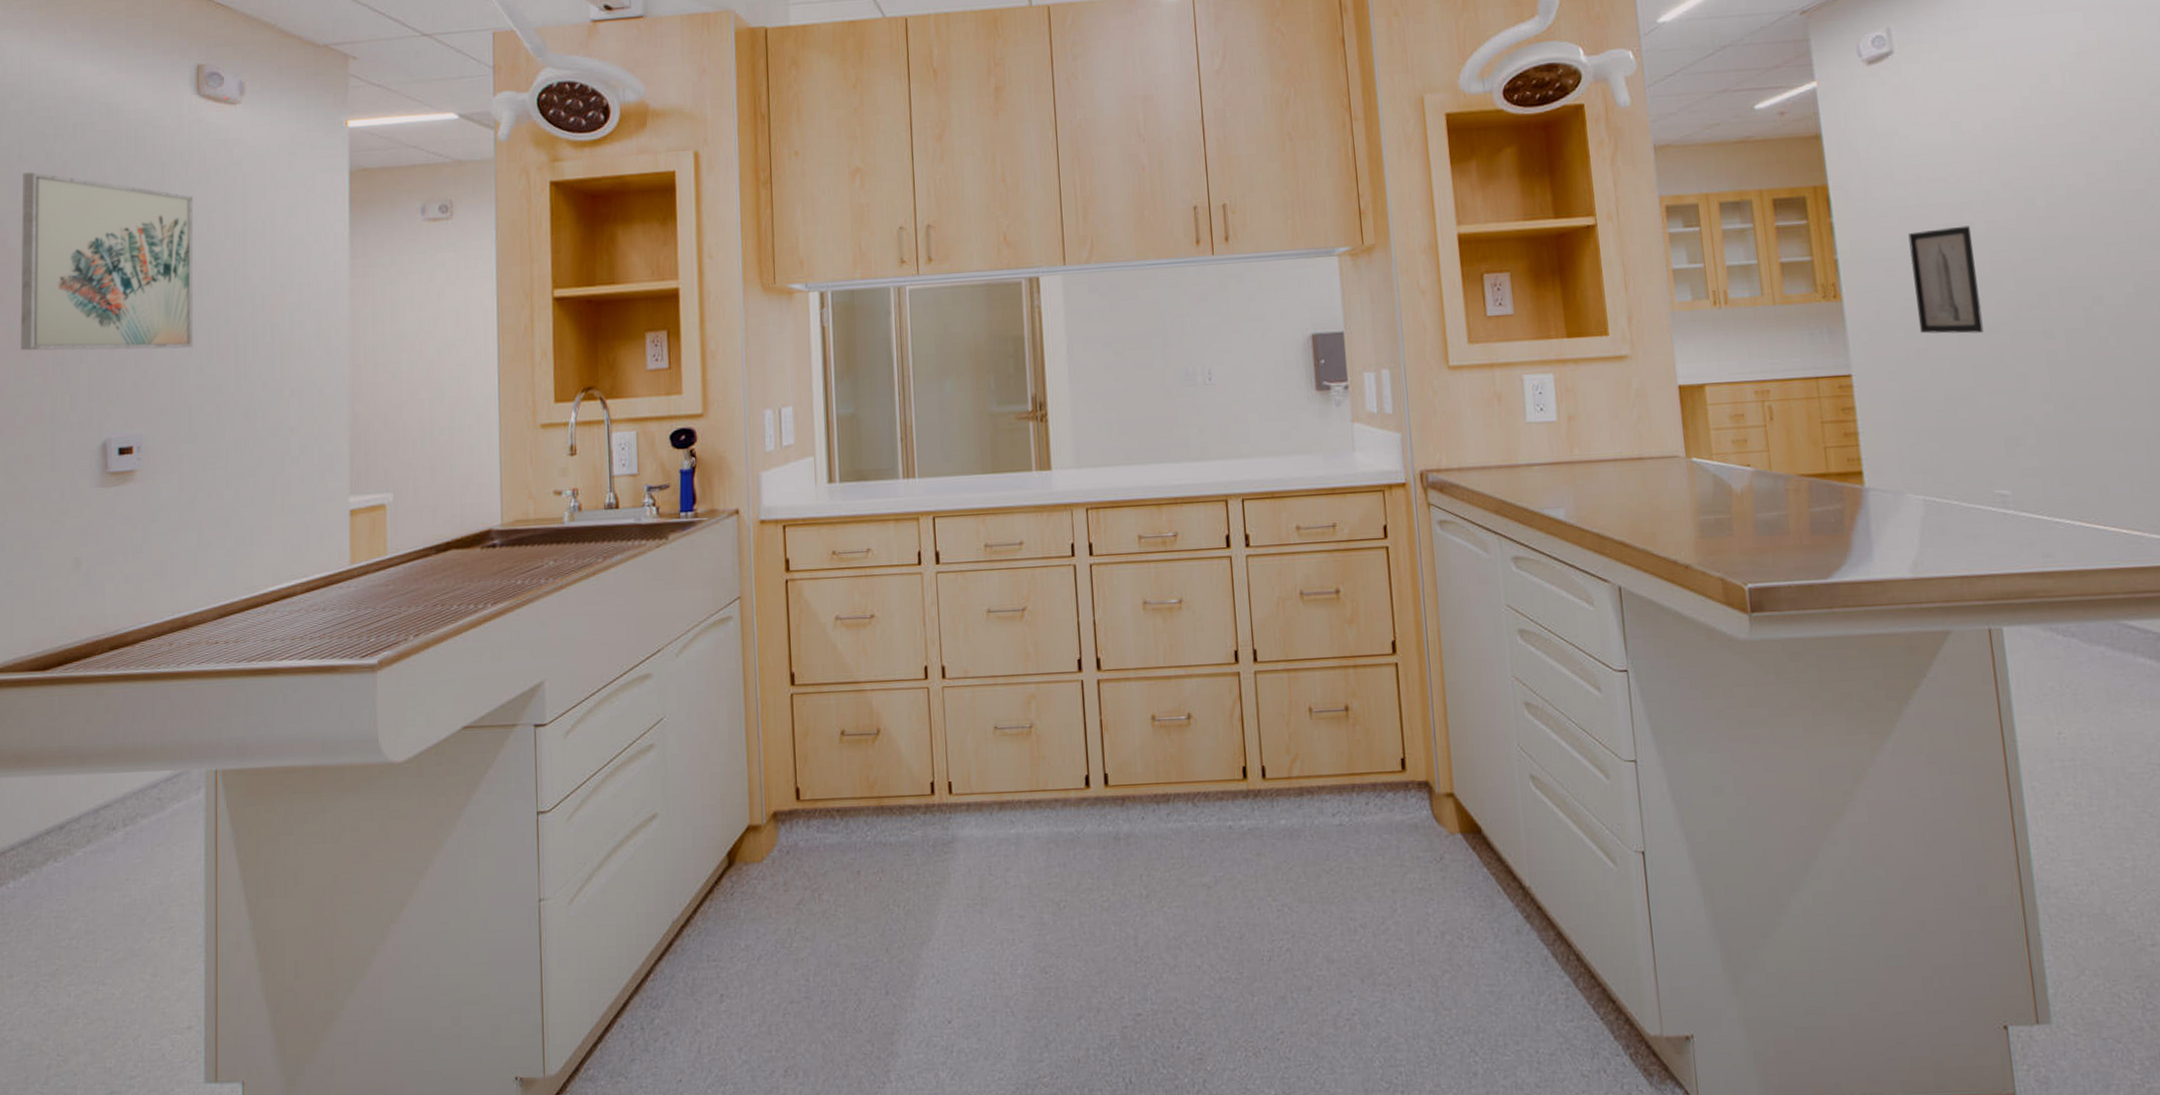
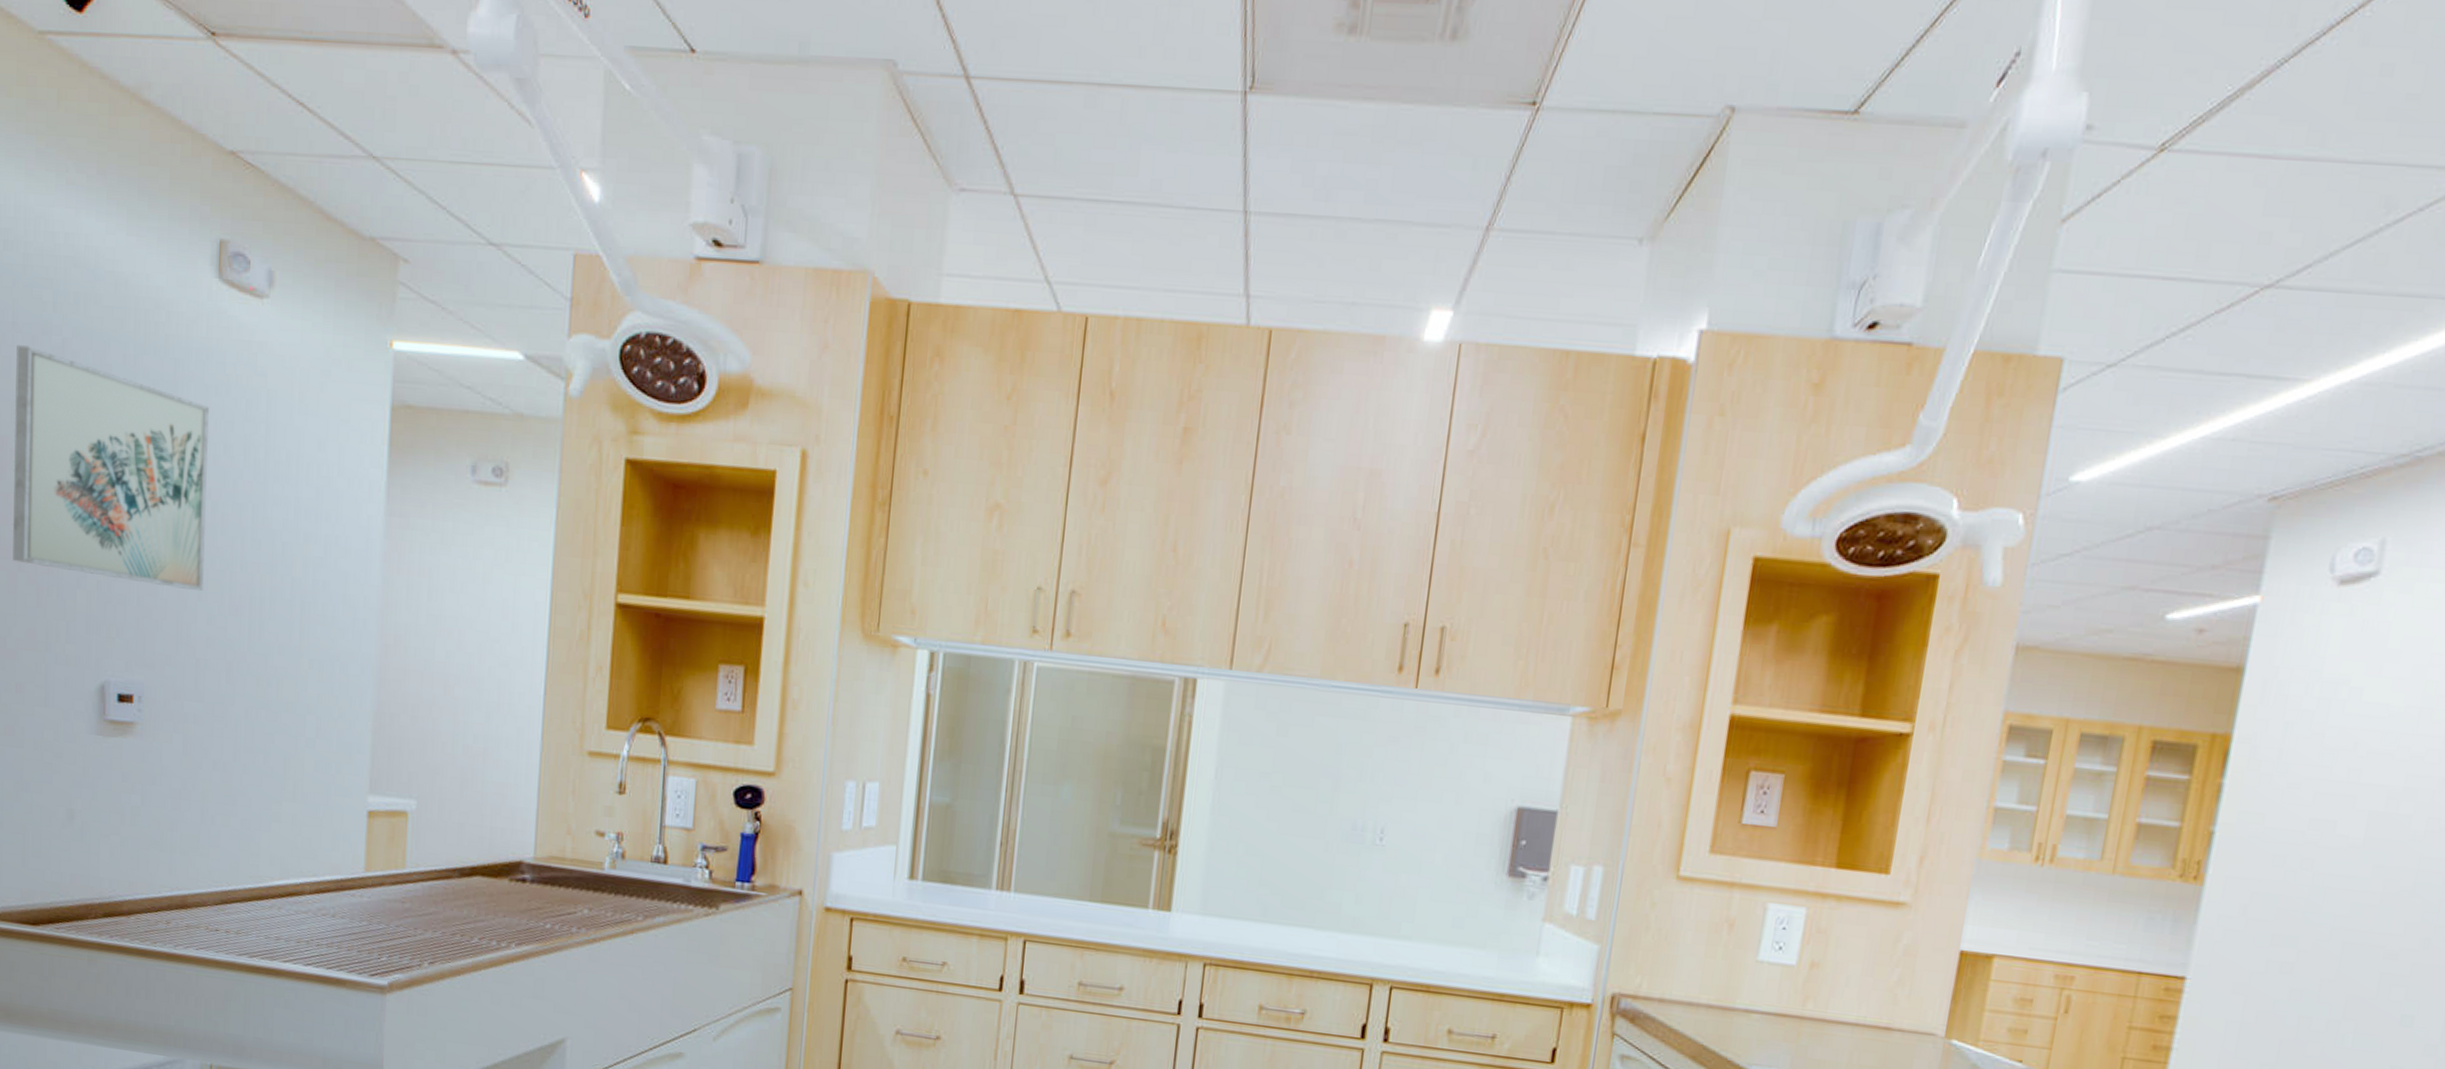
wall art: present [1908,225,1984,334] -> none [2292,814,2406,956]

